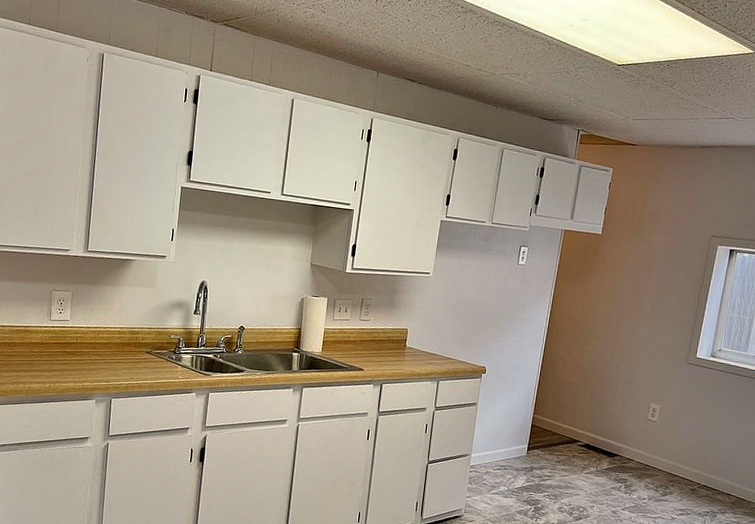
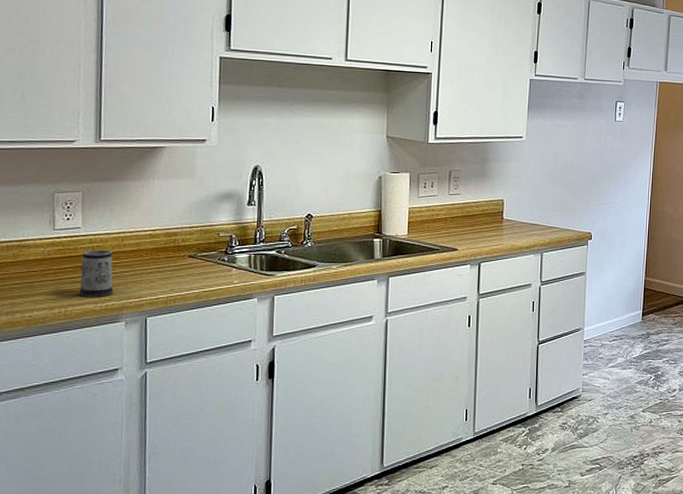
mug: none [63,339,91,378] -> present [78,249,114,297]

